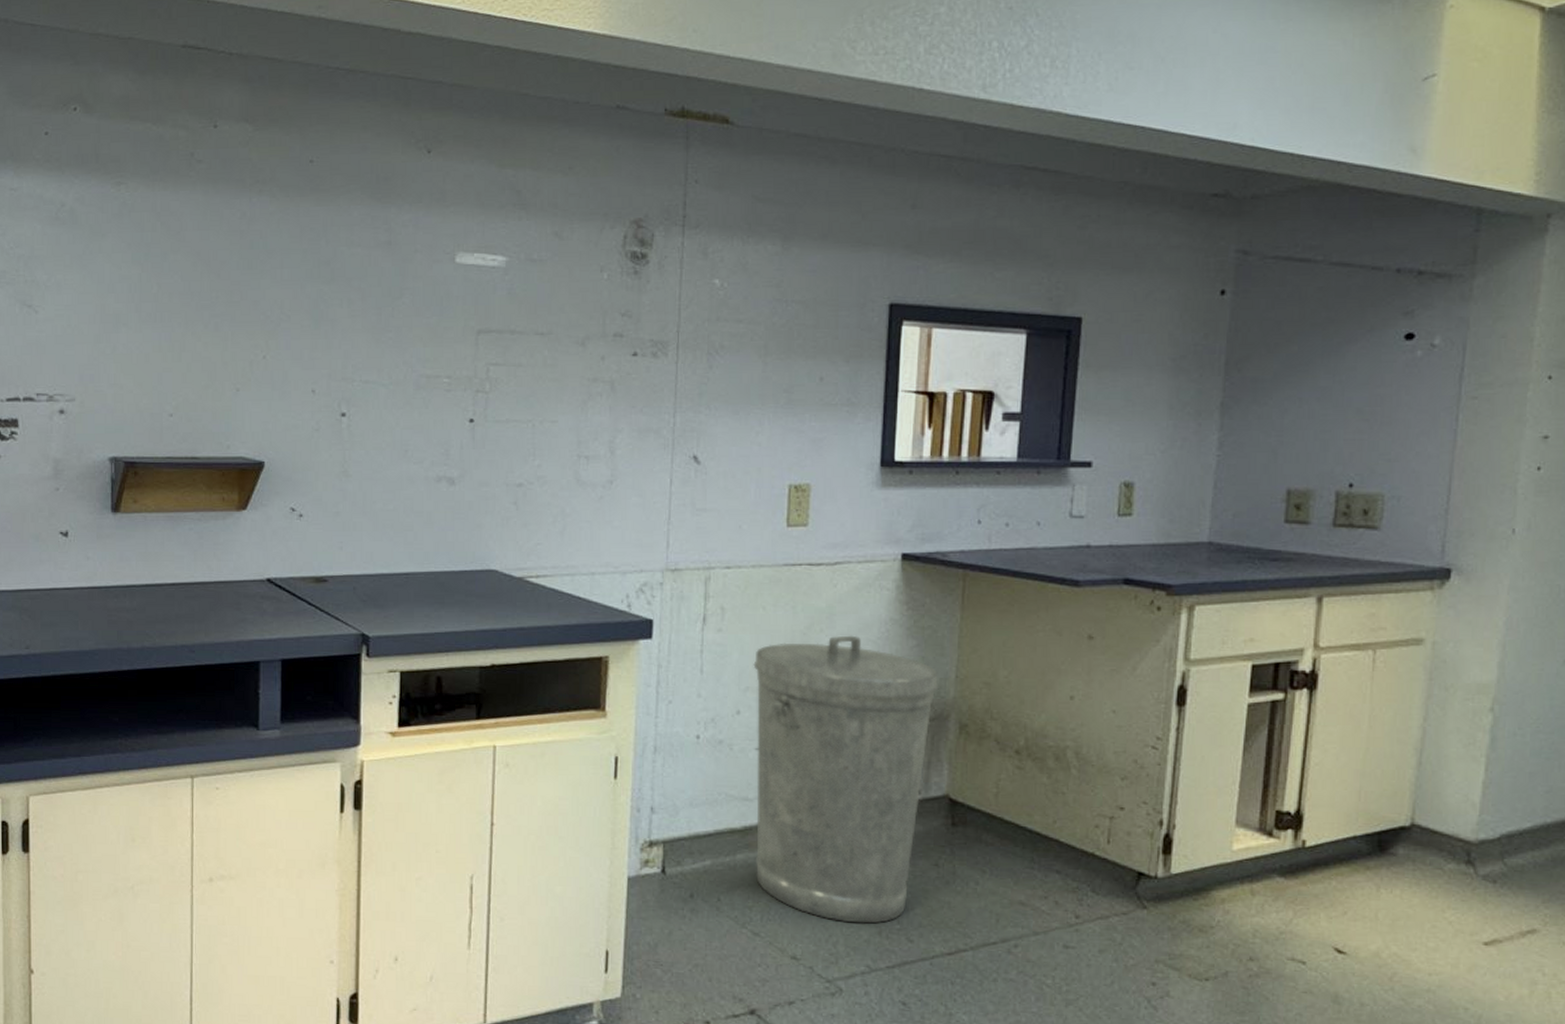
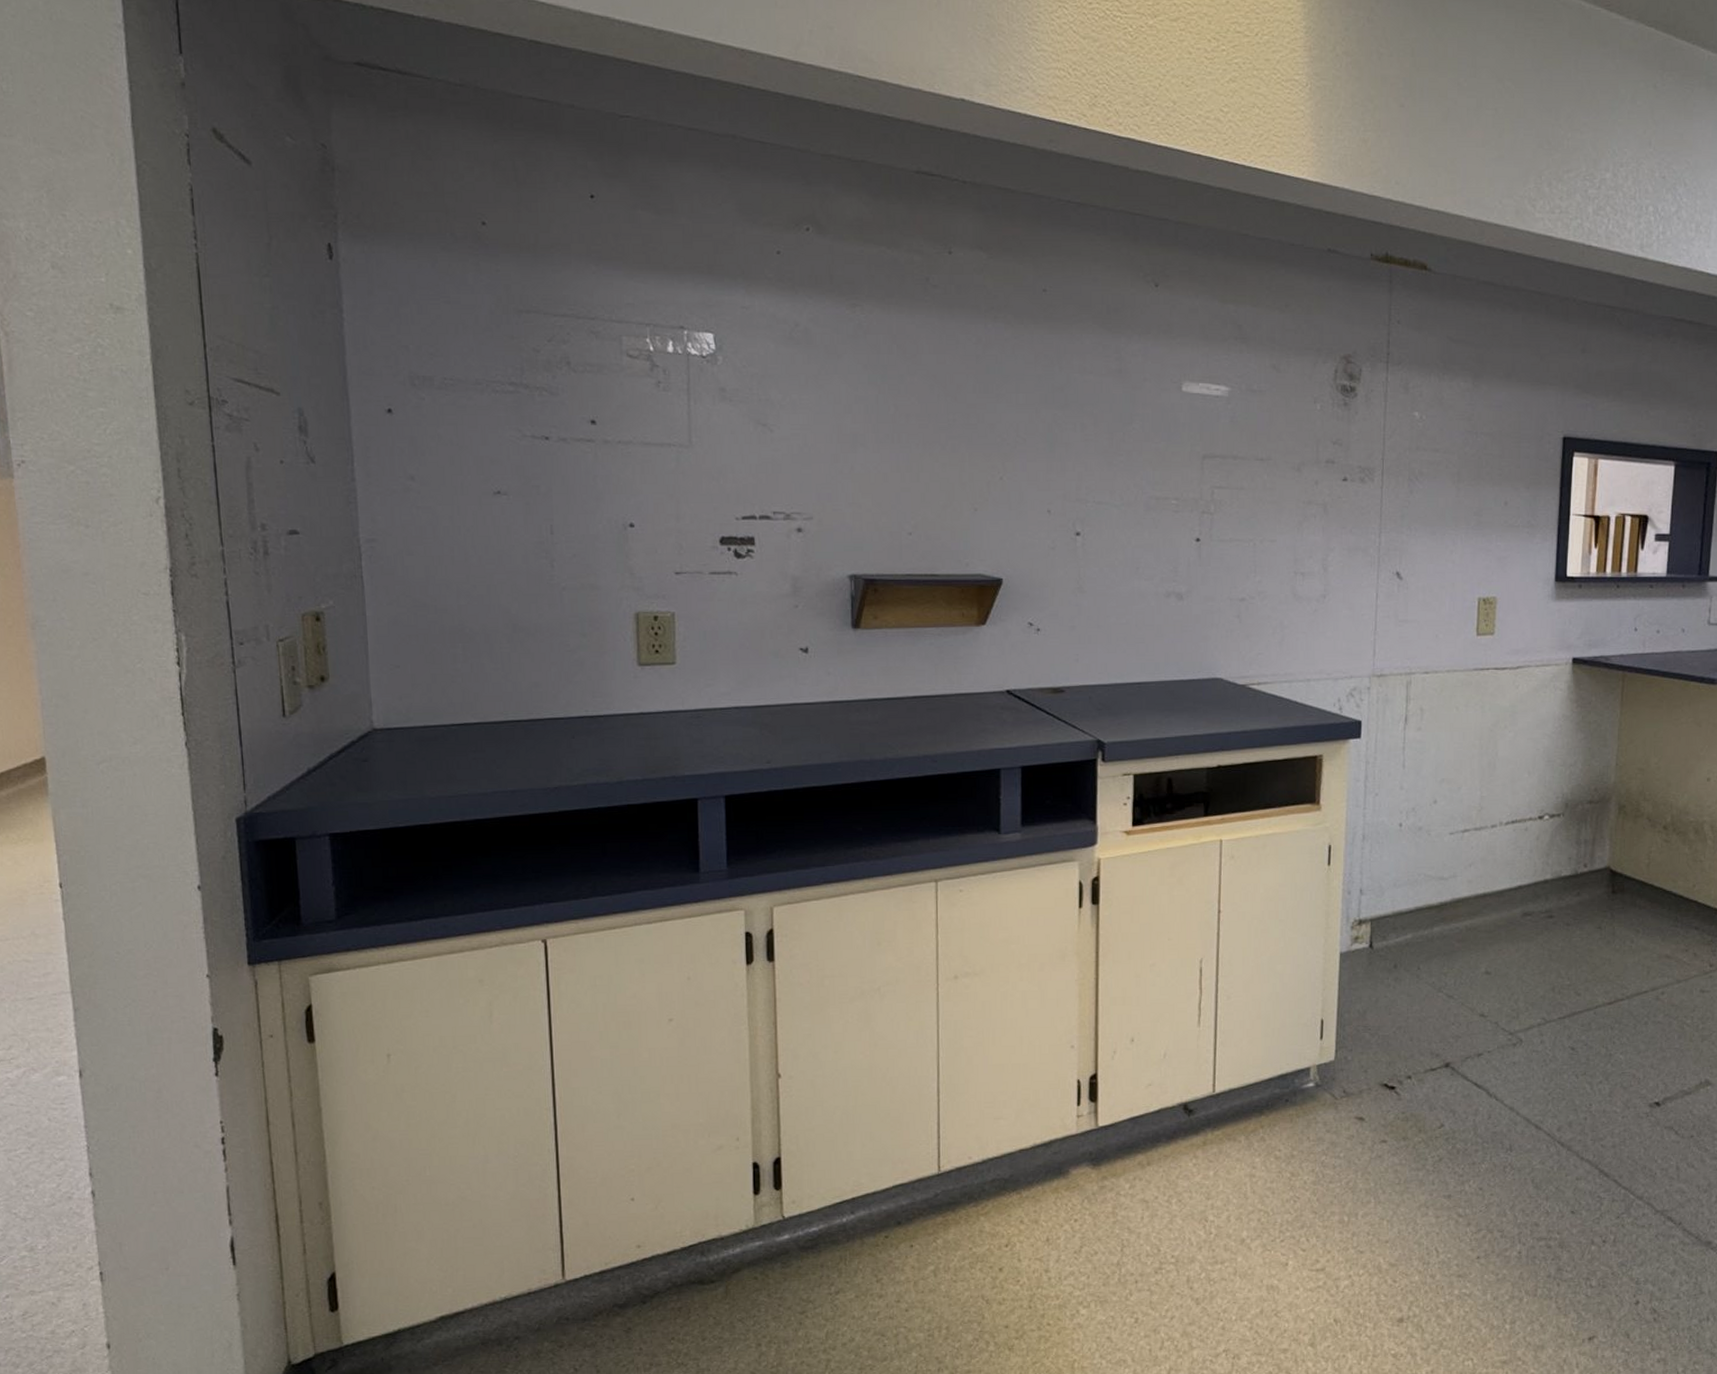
trash can: present [753,635,939,924] -> none [1448,730,1603,982]

